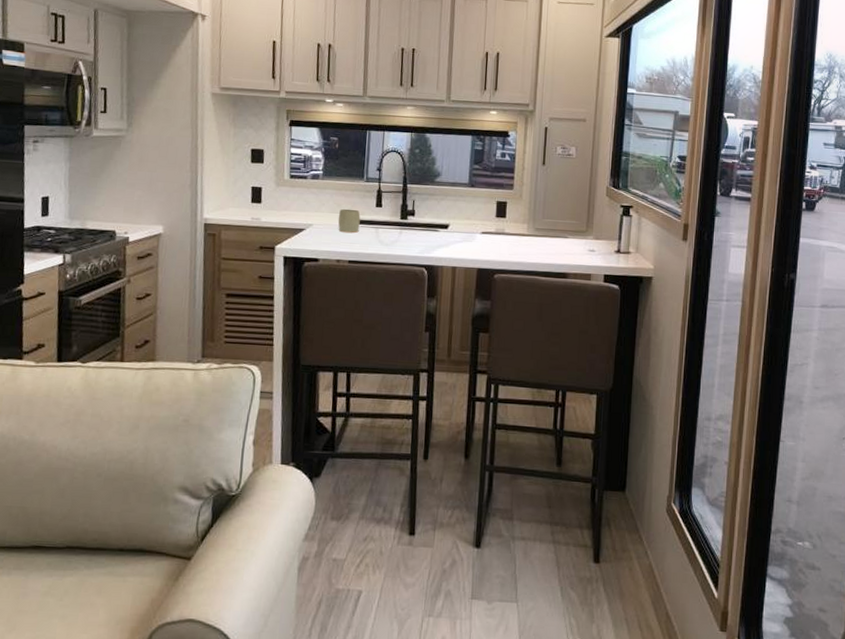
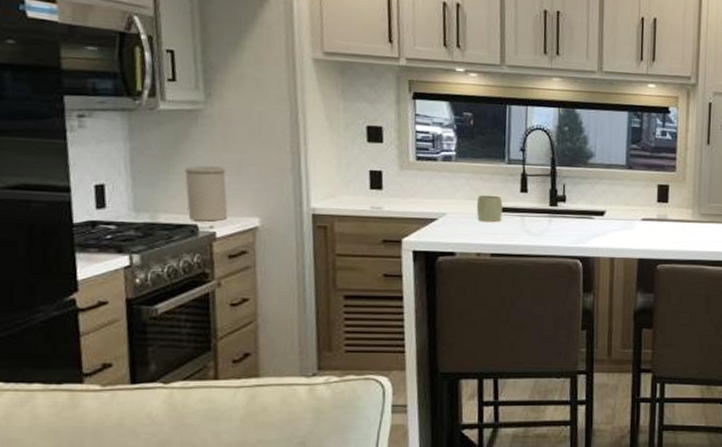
canister: none [108,182,139,229] -> present [184,166,228,222]

